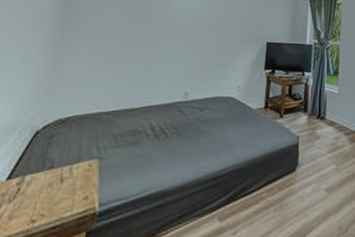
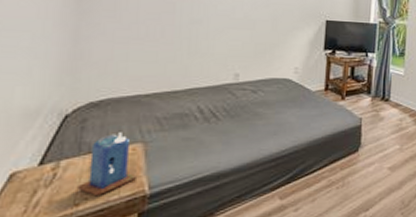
candle: none [35,148,89,213] -> present [76,132,136,197]

